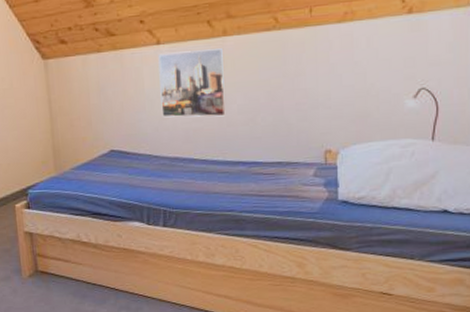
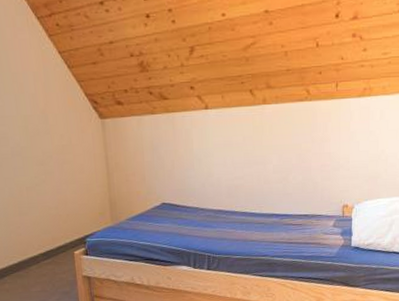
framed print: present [158,48,227,118] -> none [206,115,264,175]

